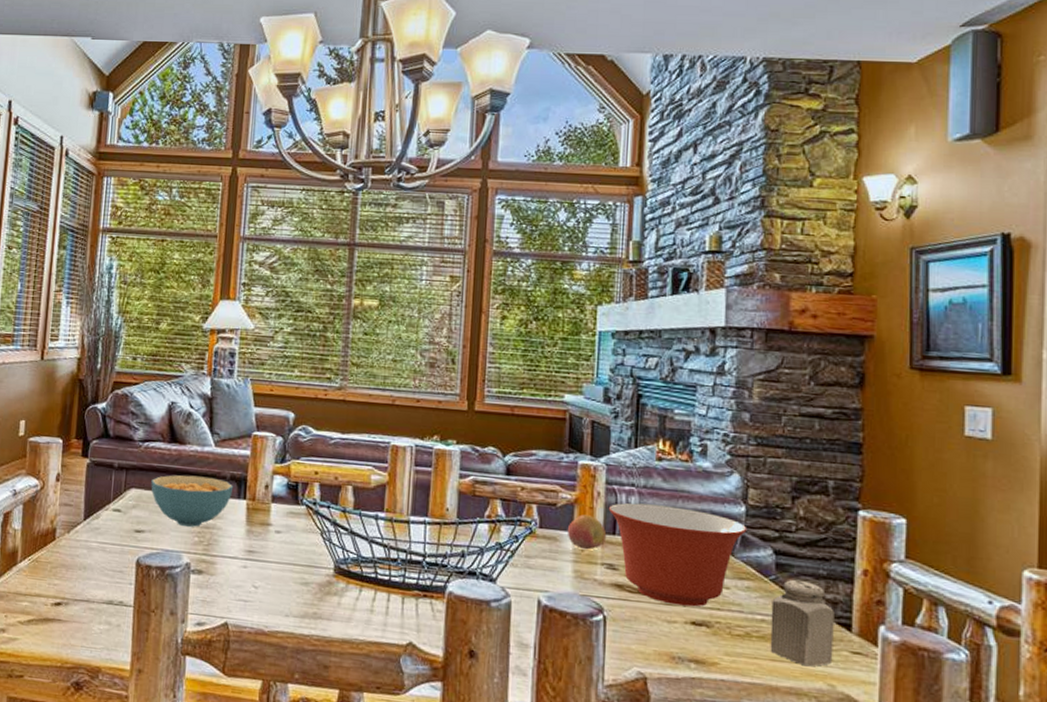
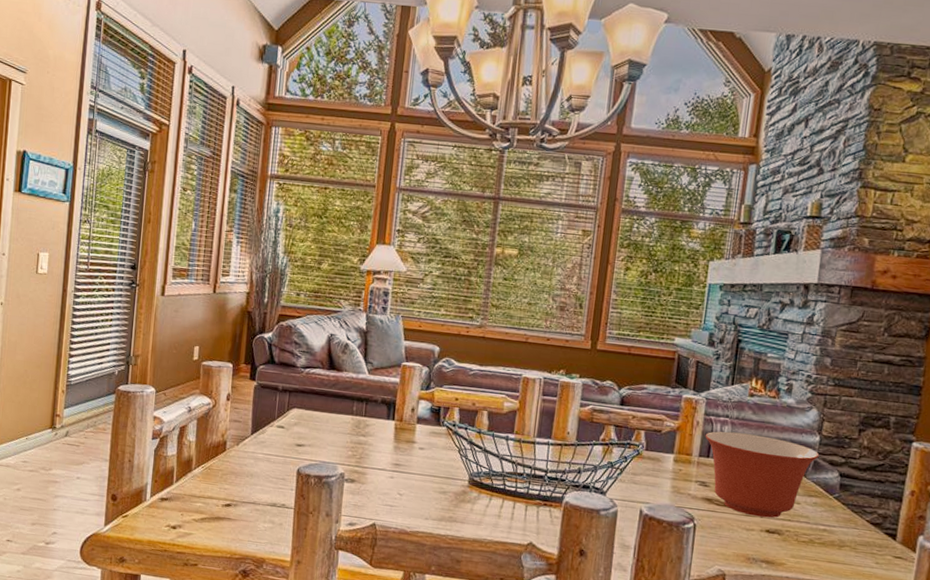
cereal bowl: present [151,475,234,527] -> none [311,397,384,443]
fruit: present [567,514,607,550] -> none [668,440,702,470]
salt shaker: present [770,579,834,667] -> none [828,497,884,568]

